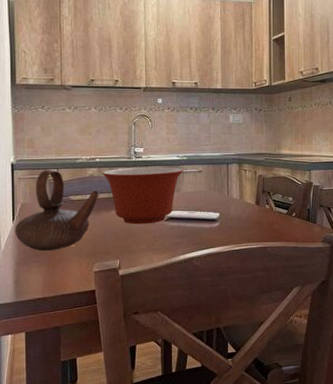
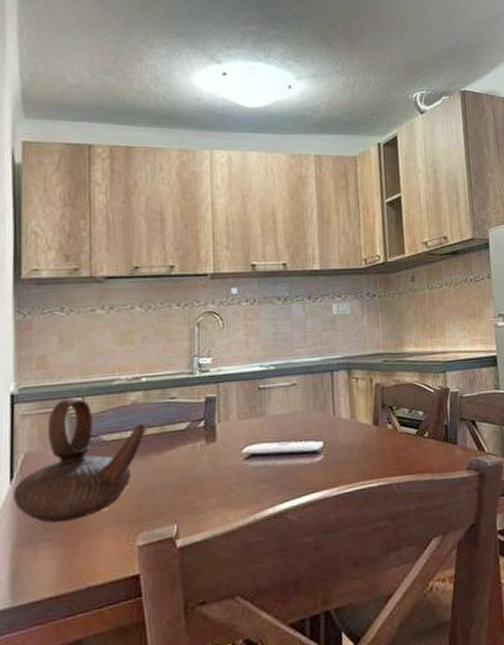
mixing bowl: present [102,167,183,225] -> none [151,382,270,469]

